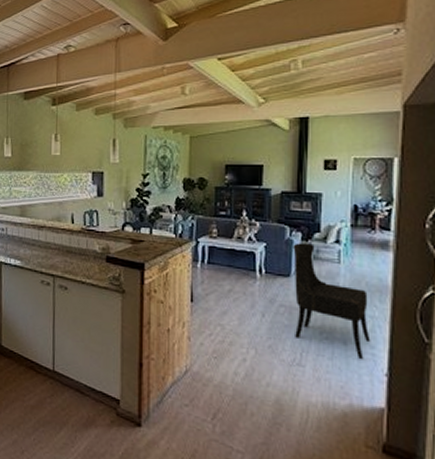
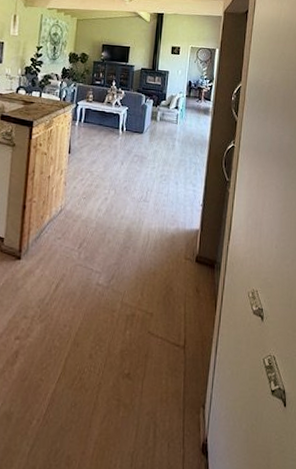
dining chair: present [293,243,371,360] -> none [143,108,194,195]

